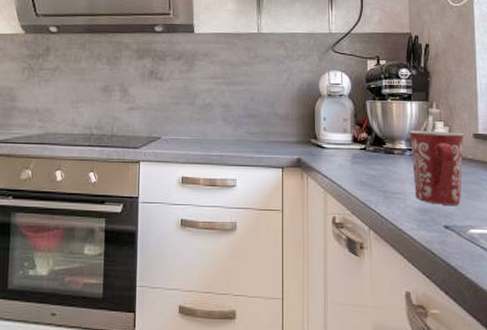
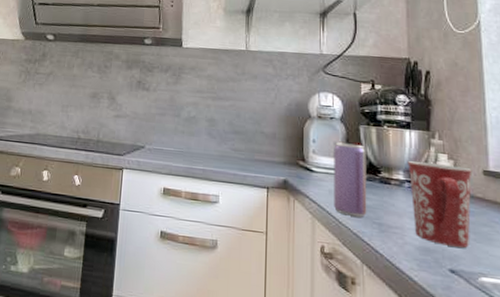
beverage can: none [343,118,373,187] -> present [334,142,367,217]

